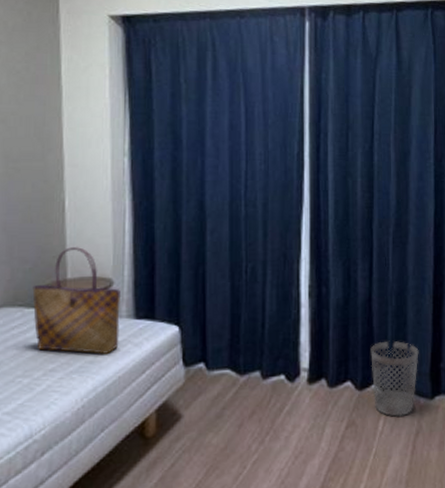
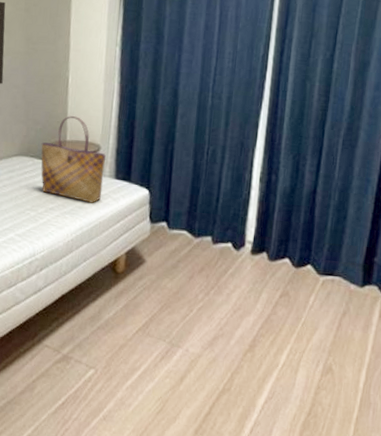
wastebasket: present [370,341,419,417] -> none [307,230,355,297]

